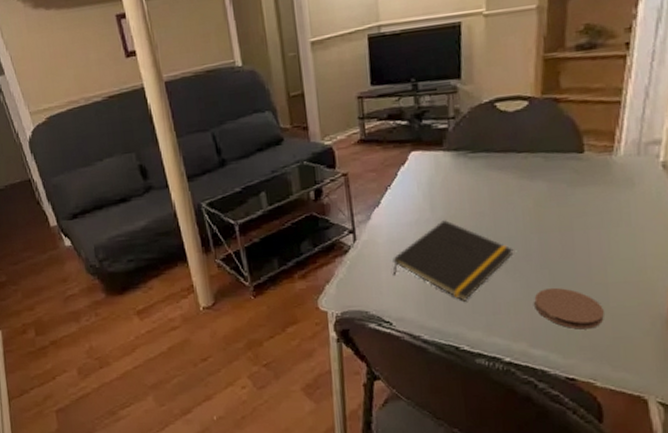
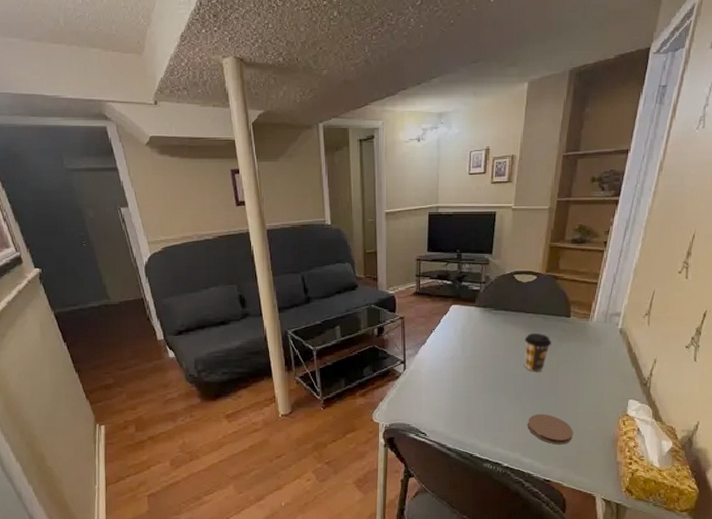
notepad: present [392,220,514,302] -> none [430,359,517,420]
coffee cup: none [518,178,559,232] -> present [524,332,551,373]

